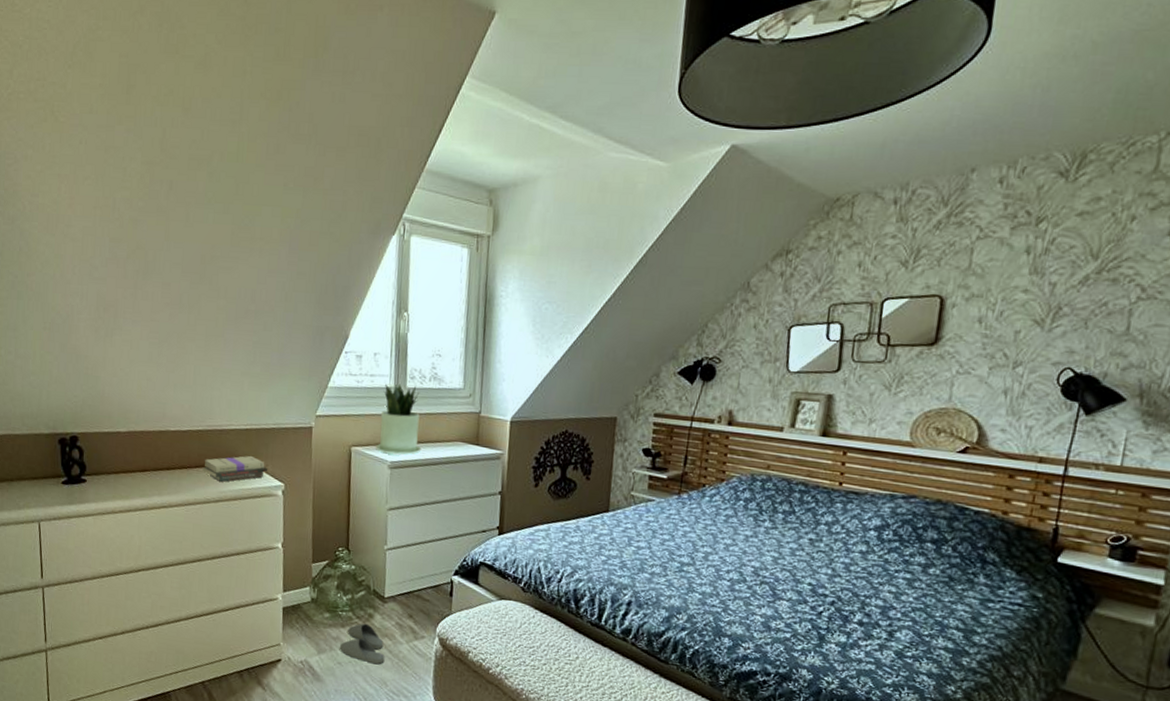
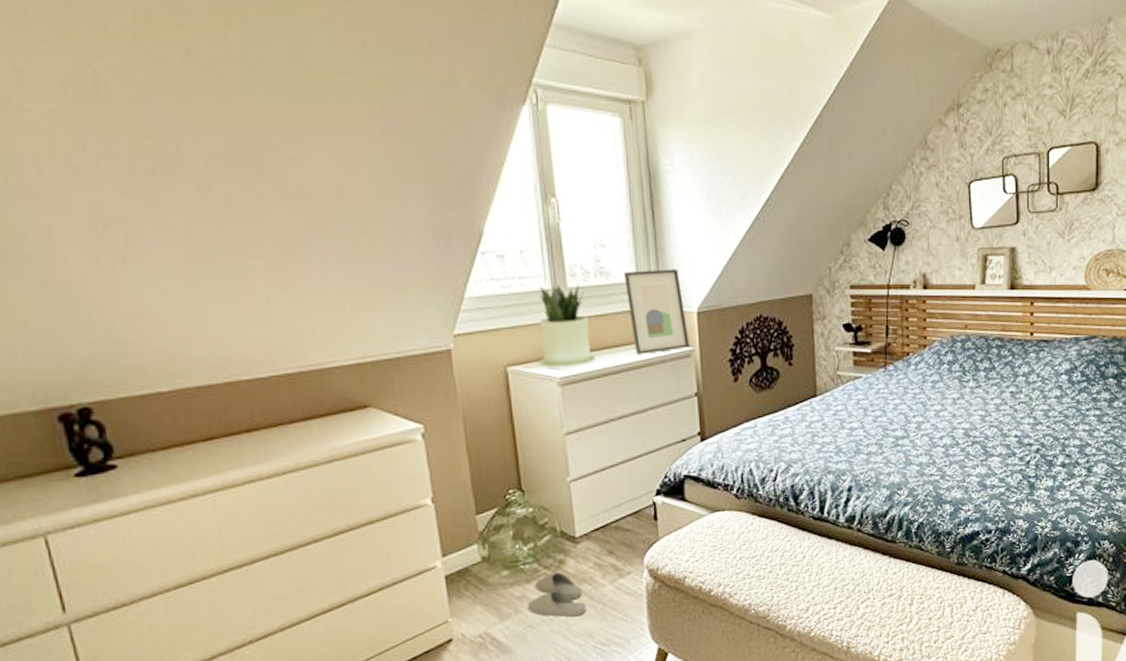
books: present [202,455,267,482] -> none [301,396,396,436]
picture frame: none [452,379,501,452] -> present [623,268,690,354]

